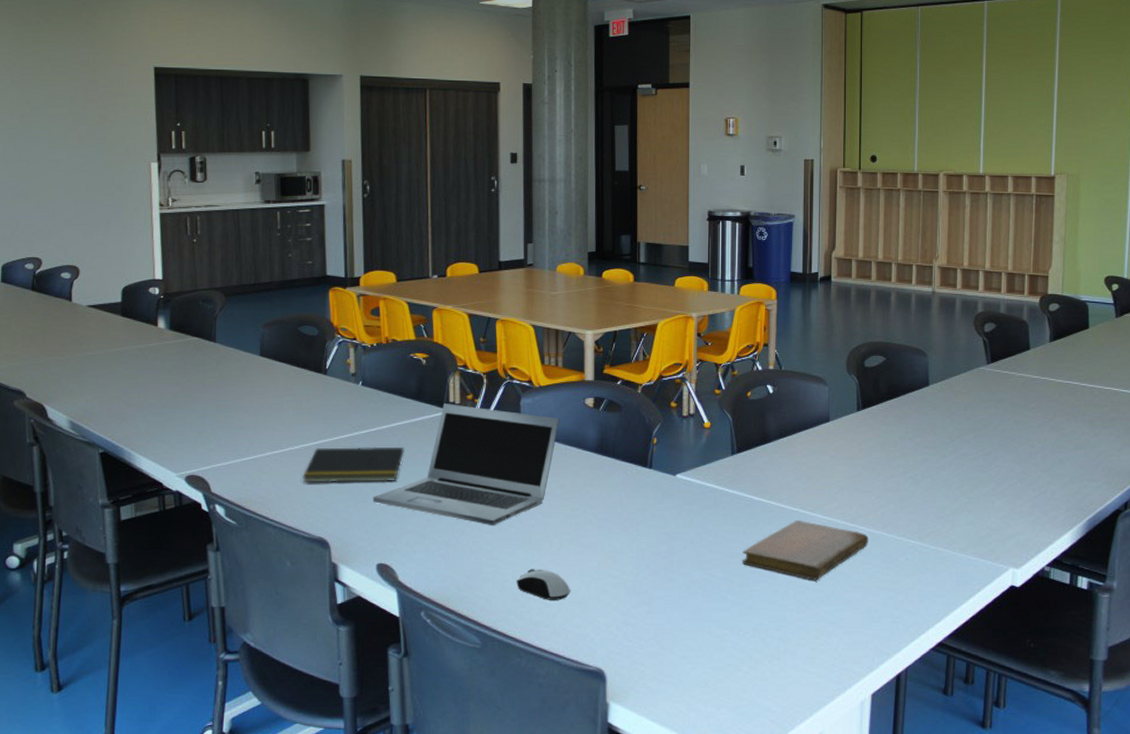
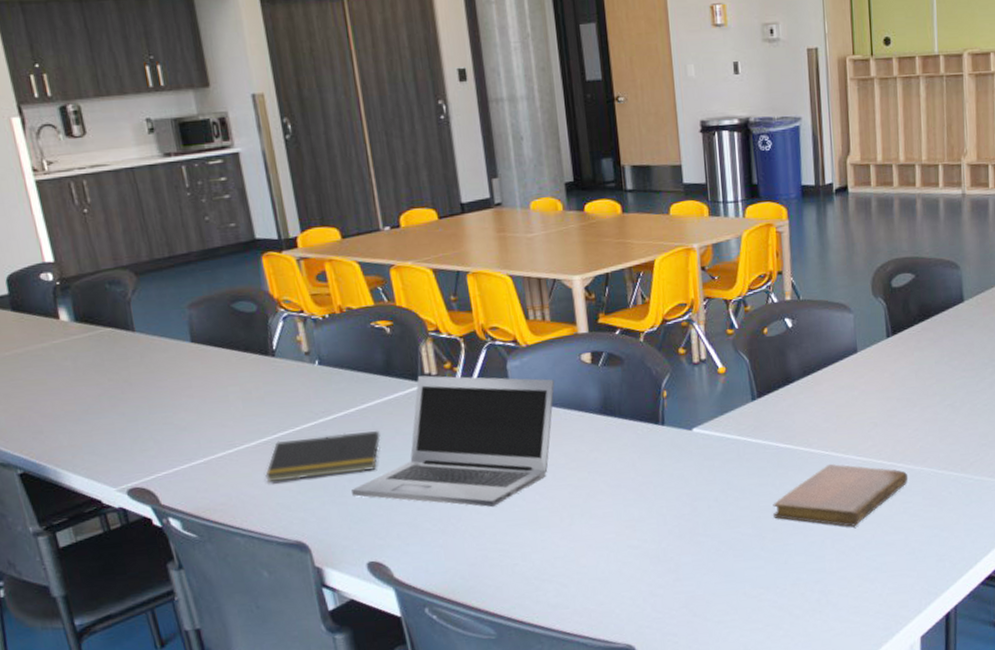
computer mouse: present [516,569,571,600] -> none [527,547,589,580]

